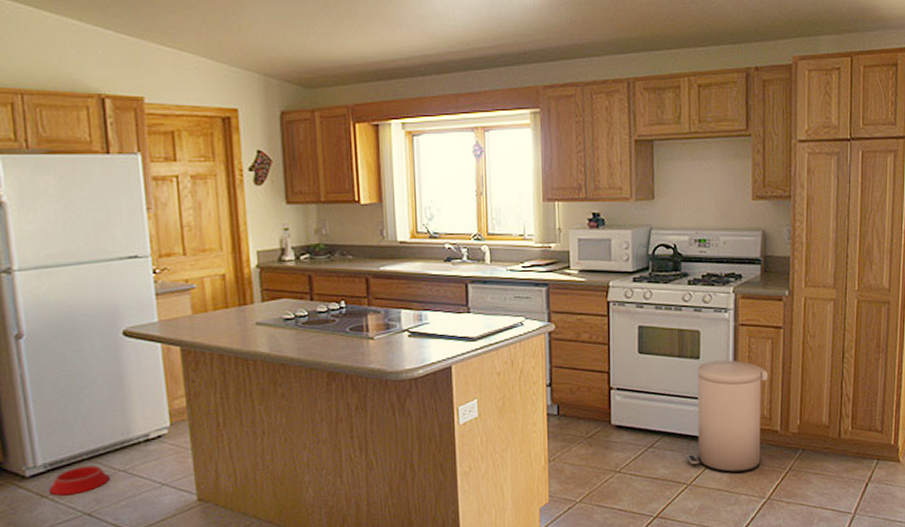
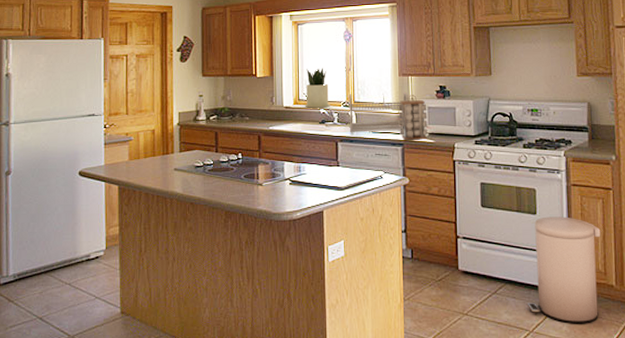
pet bowl: present [49,465,109,496] -> none [15,278,58,301]
planter: none [424,192,458,242] -> present [304,68,331,108]
dish rack: none [480,220,554,274] -> present [348,91,408,135]
spice rack: none [542,224,578,280] -> present [398,95,428,141]

